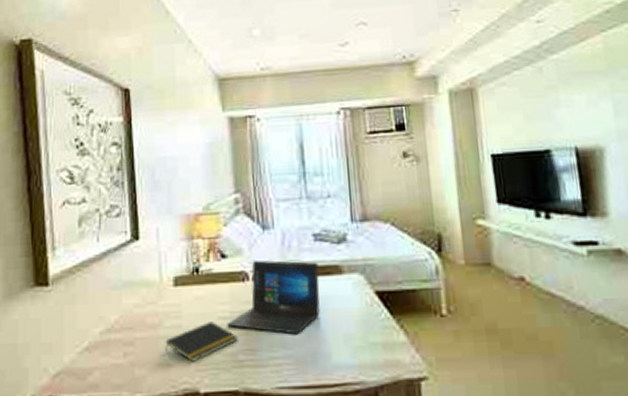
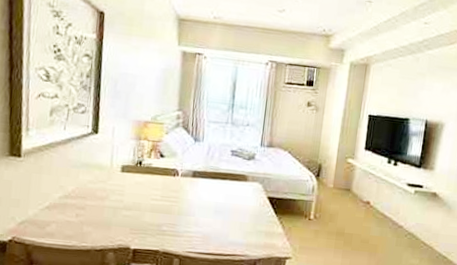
notepad: present [165,322,238,362] -> none [108,201,164,227]
laptop: present [227,260,320,335] -> none [157,162,231,218]

